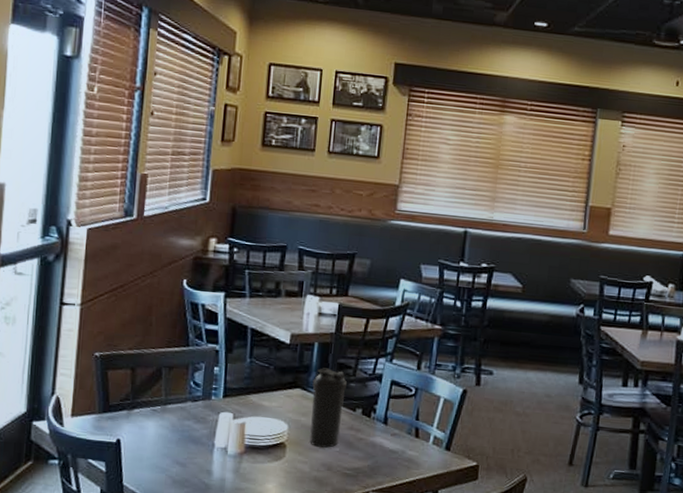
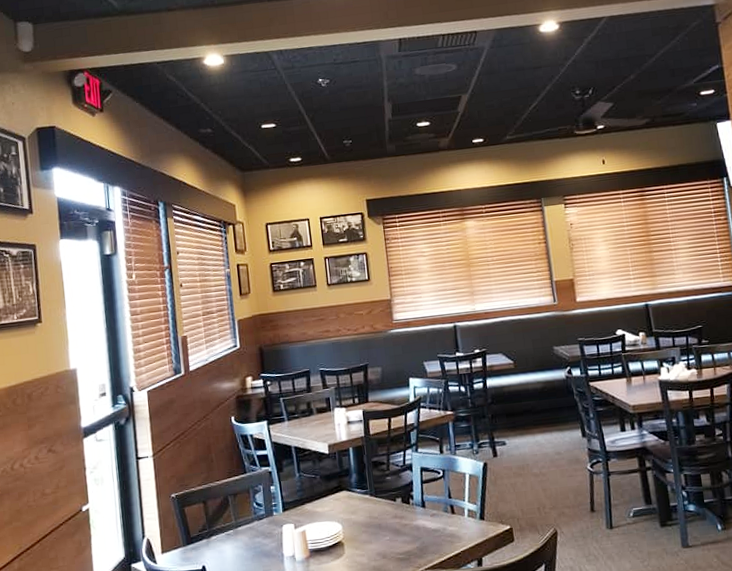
water bottle: present [310,368,347,448] -> none [354,468,387,539]

